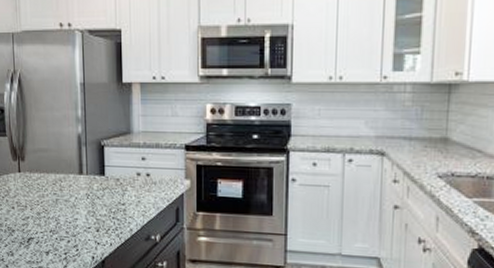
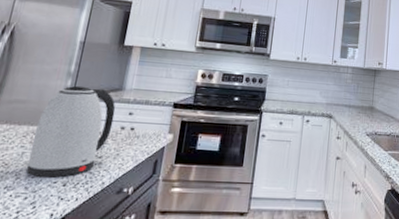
kettle: none [62,131,129,224] -> present [26,85,116,178]

